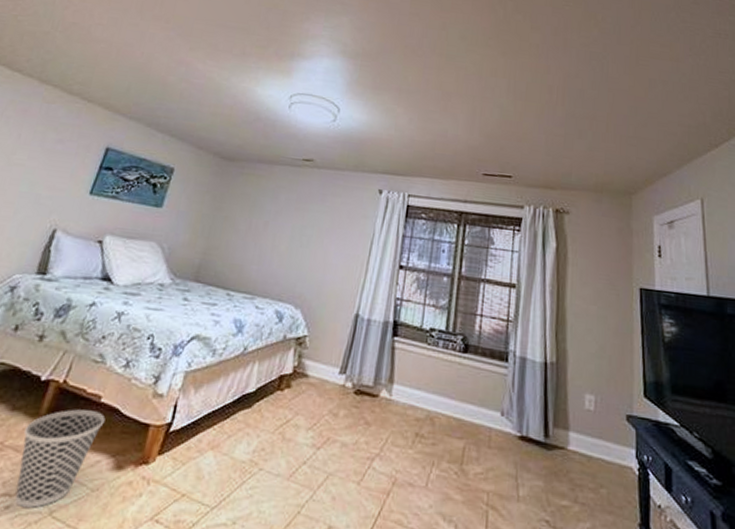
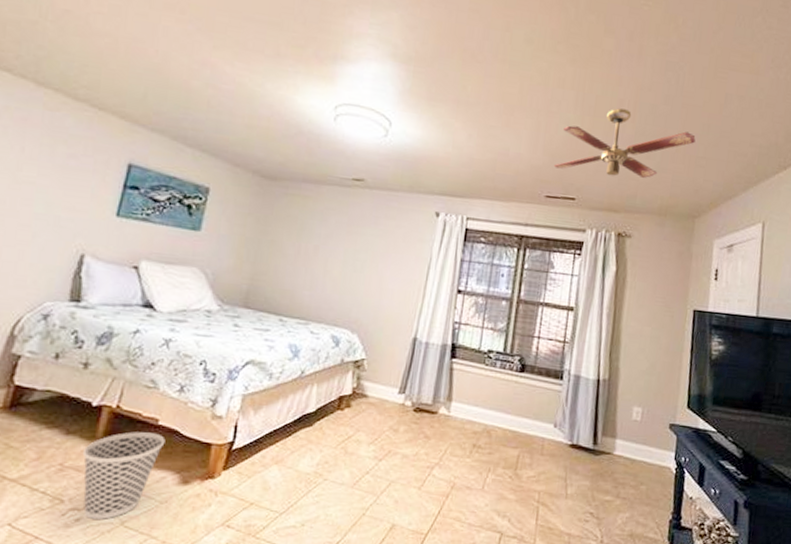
ceiling fan: none [489,93,624,157] -> present [553,108,696,178]

